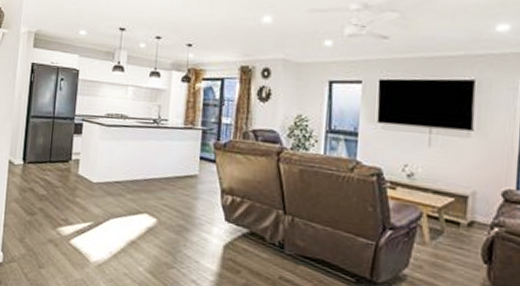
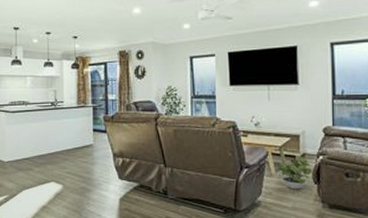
potted plant: none [435,223,482,268] -> present [278,155,312,190]

